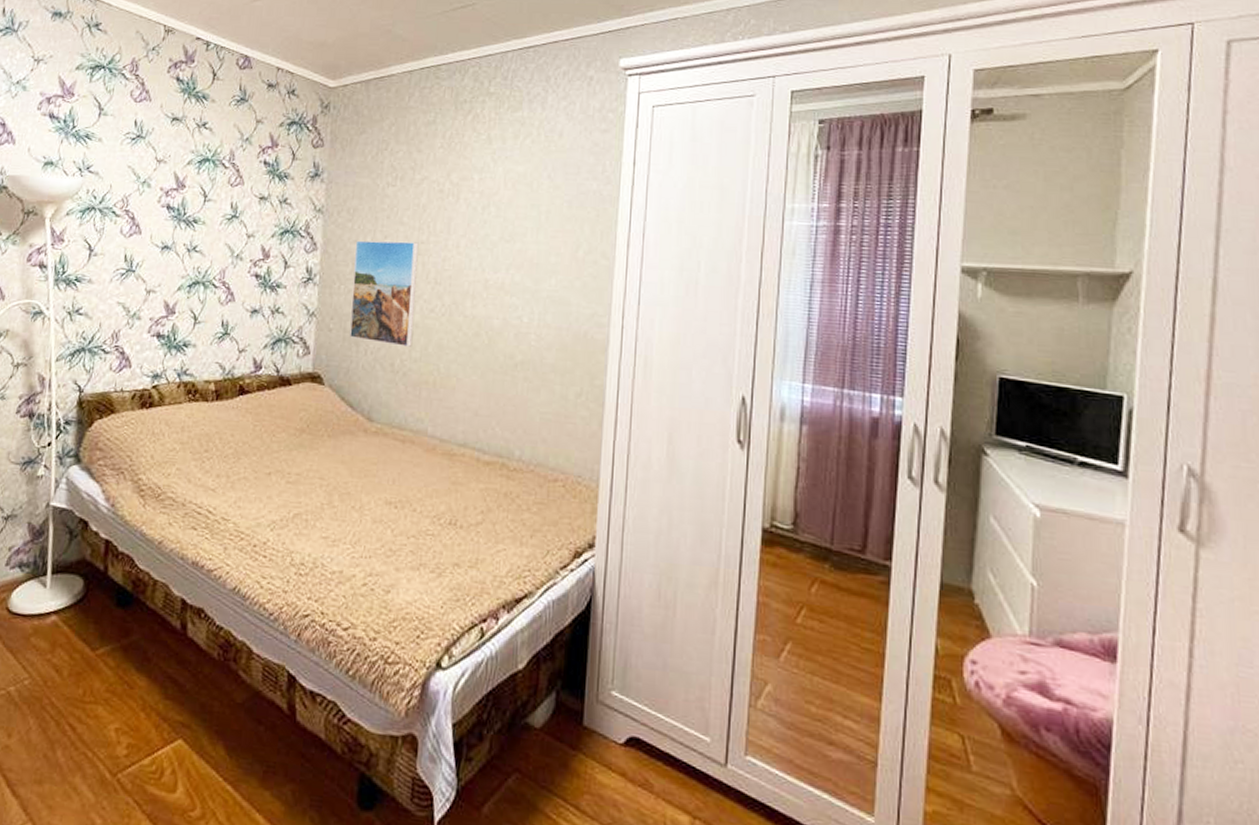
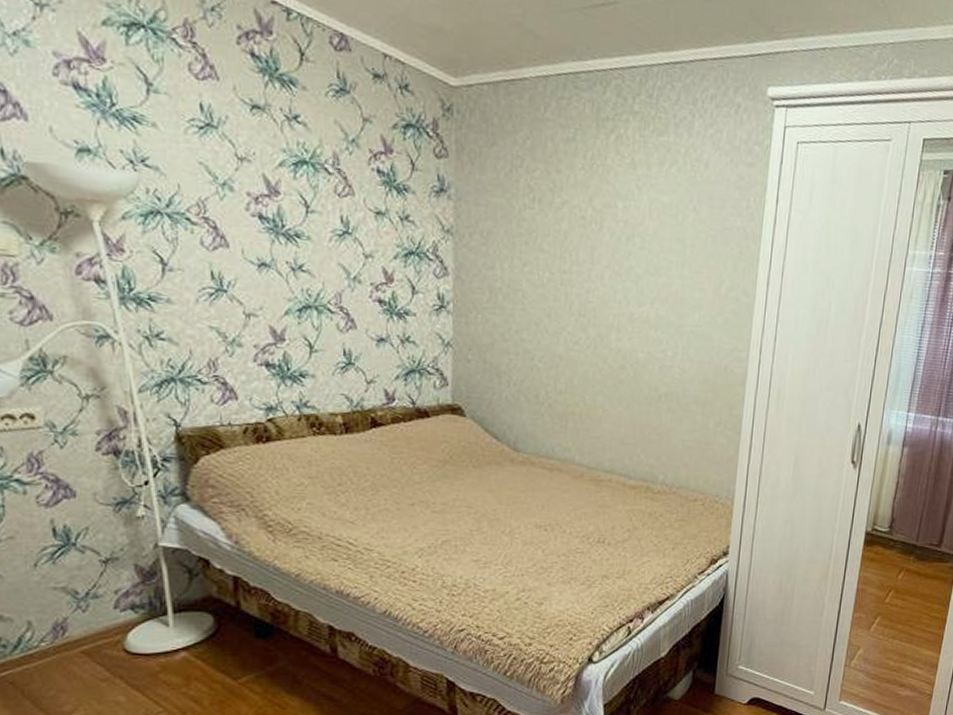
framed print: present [350,240,419,347] -> none [490,266,561,379]

